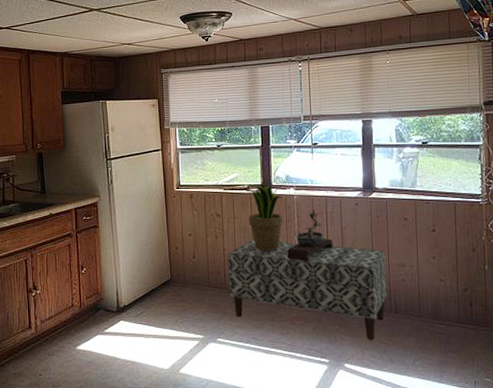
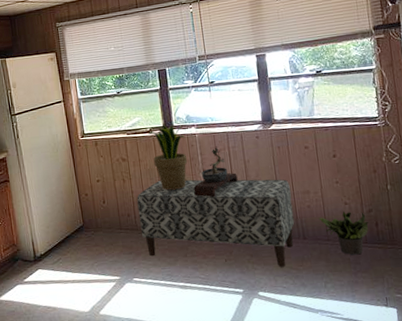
potted plant: none [412,288,463,334] -> present [318,211,369,255]

